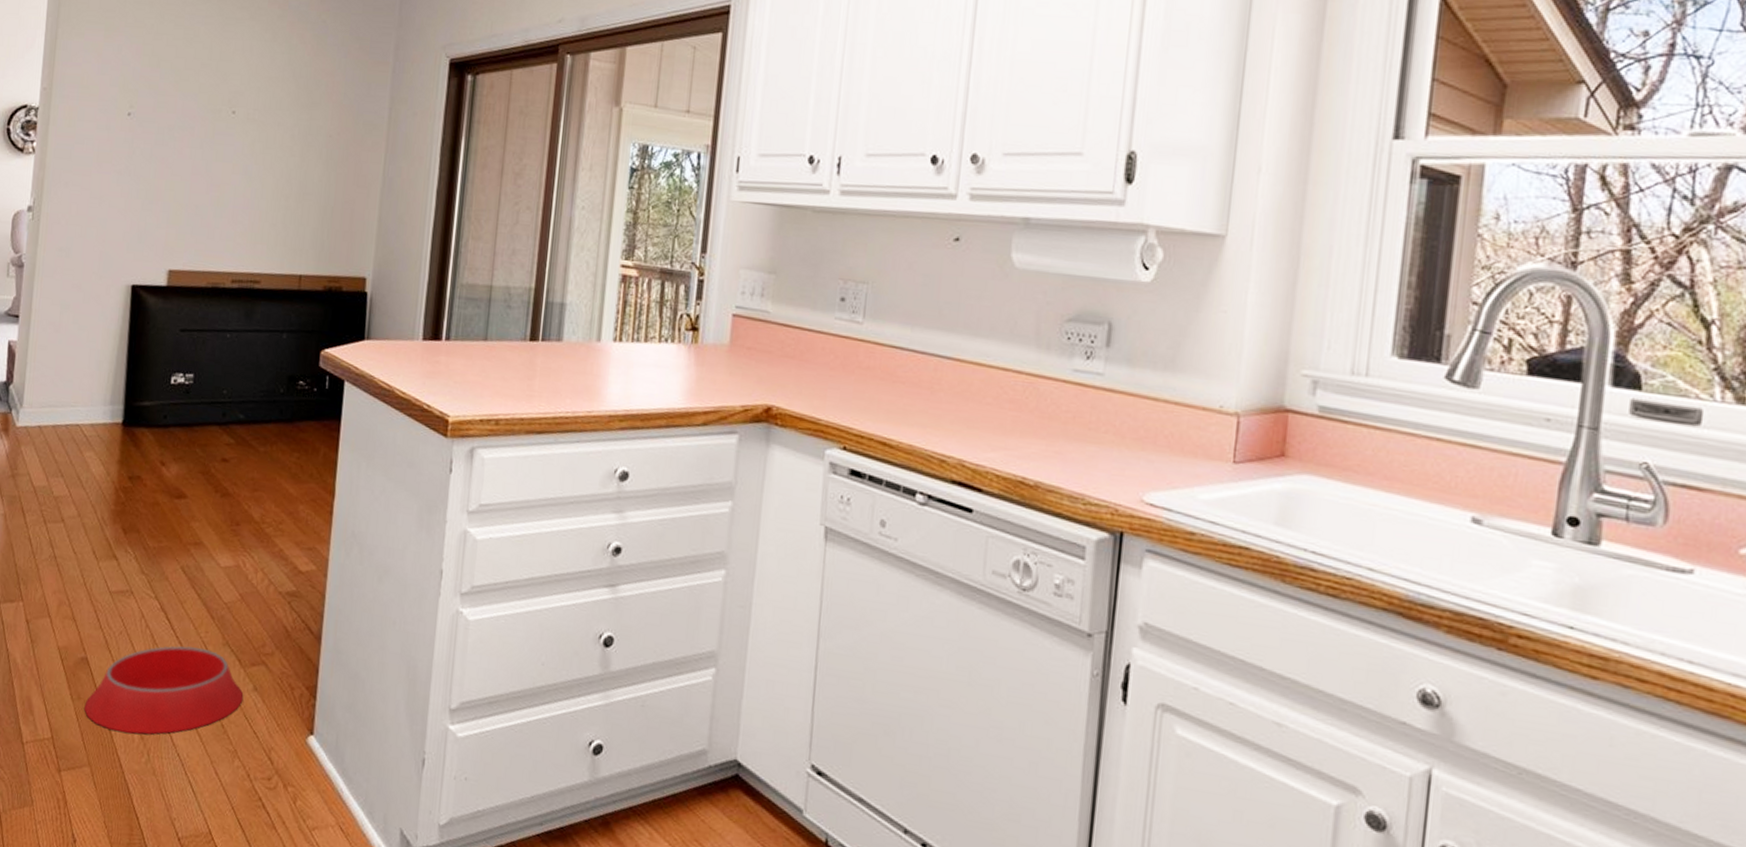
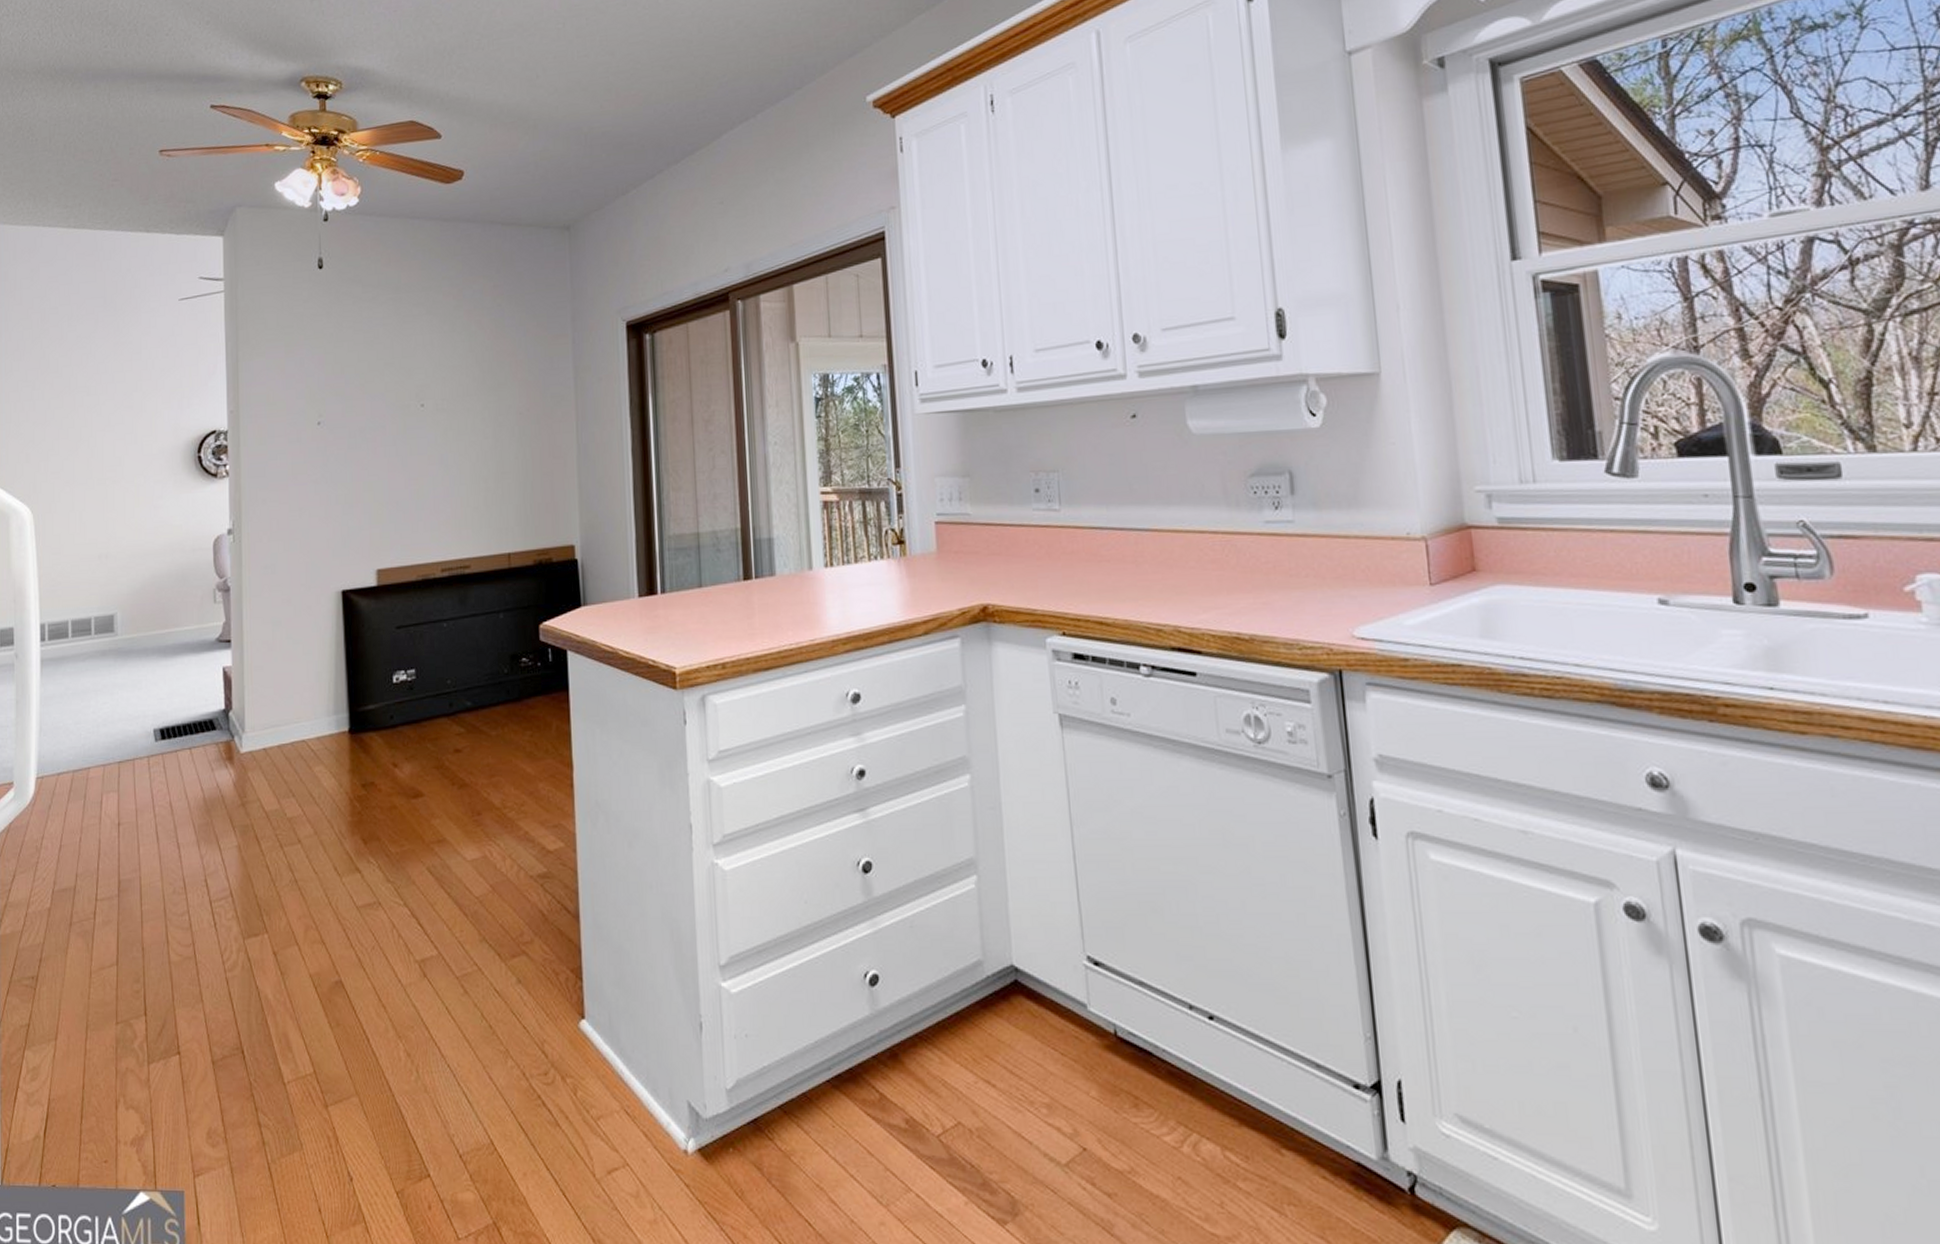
pet bowl: present [84,646,244,735] -> none [345,949,508,1052]

